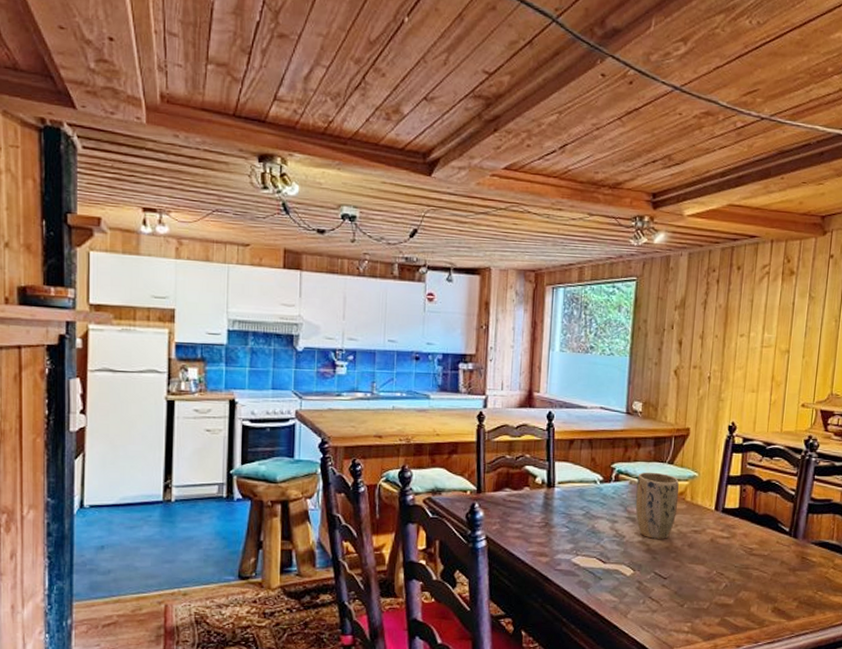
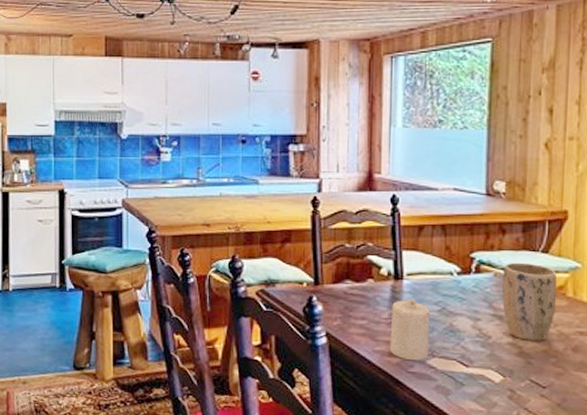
candle: none [540,505,576,560] -> present [389,299,431,361]

